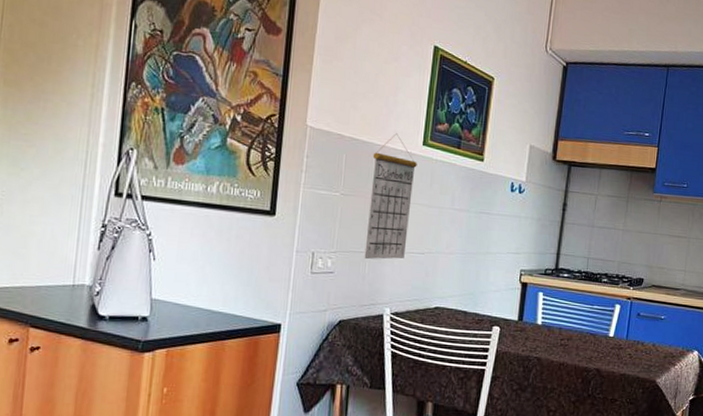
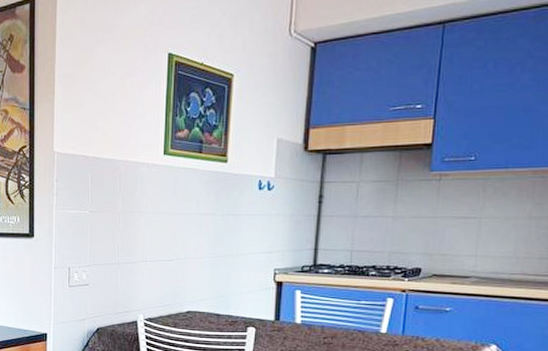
calendar: present [364,133,417,260] -> none [115,147,160,271]

